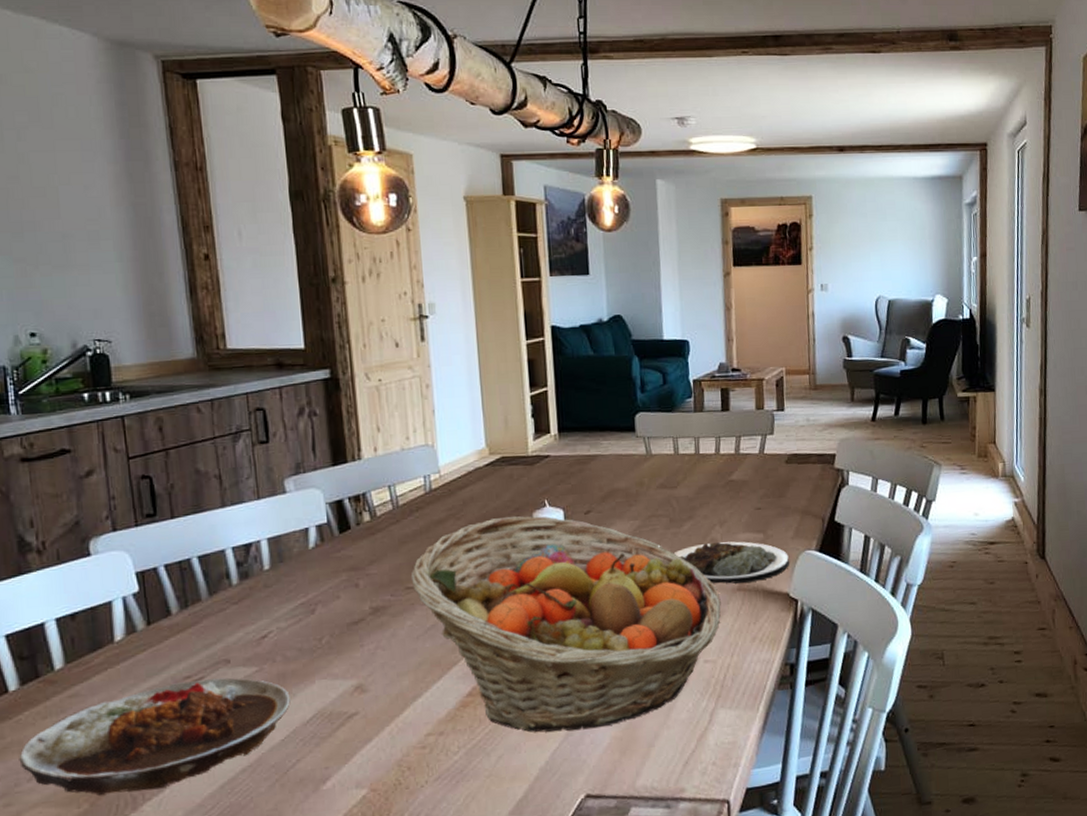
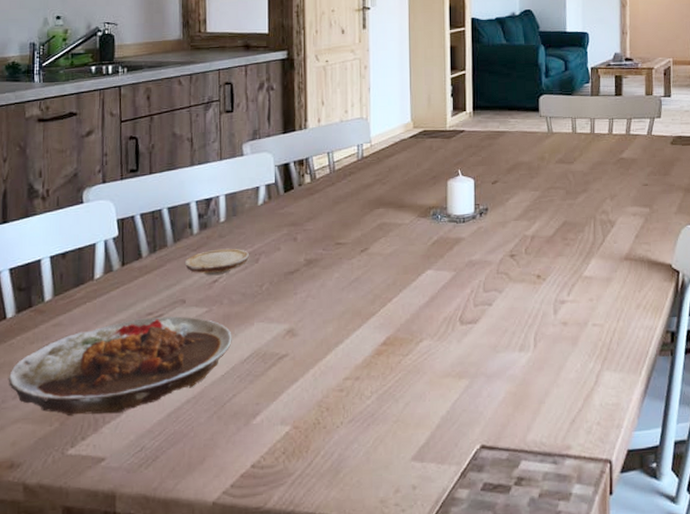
wood slice: none [225,599,303,631] -> present [185,248,249,276]
fruit basket: present [410,516,721,733] -> none [340,183,610,384]
plate: present [674,541,790,584] -> none [569,214,673,253]

